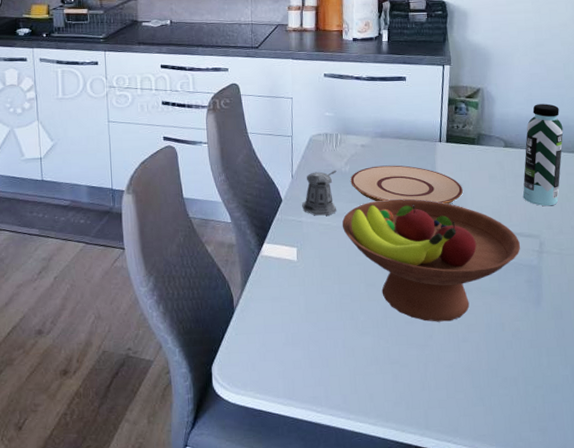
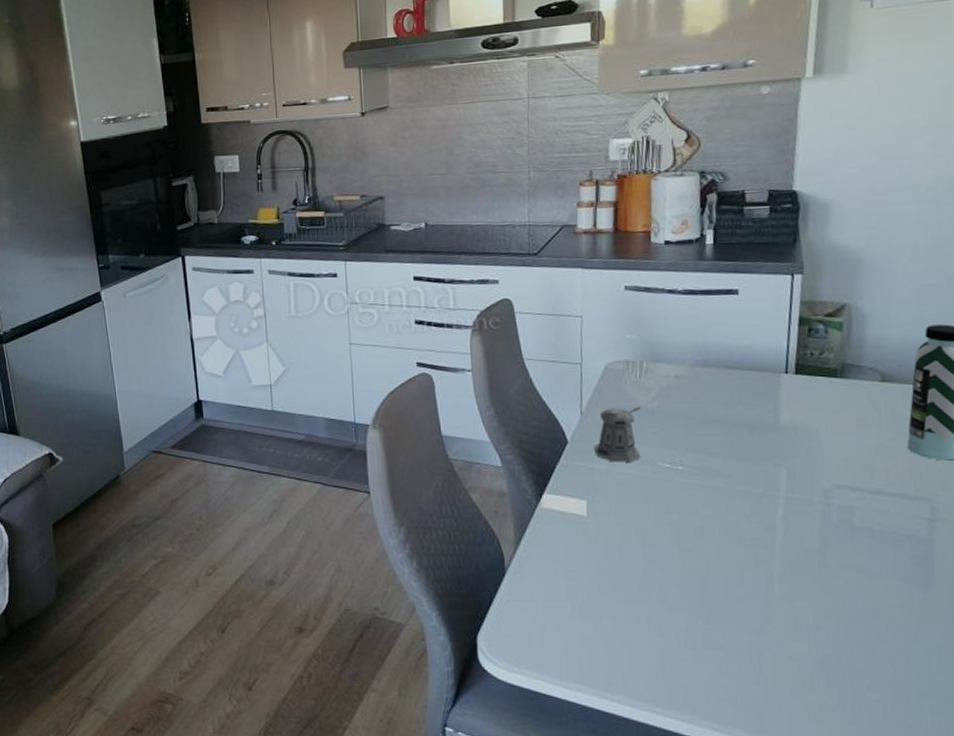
fruit bowl: present [342,198,521,322] -> none [647,444,903,602]
plate: present [350,165,463,204] -> none [659,401,818,454]

